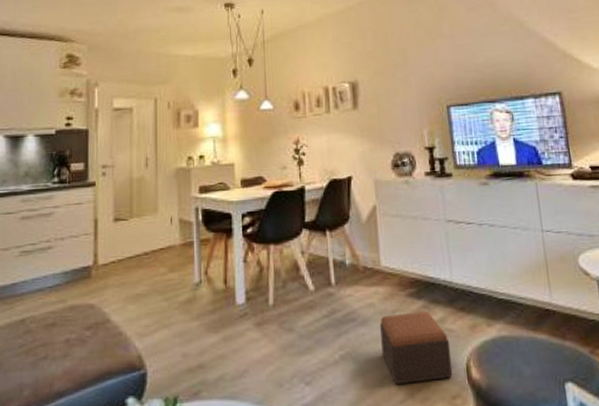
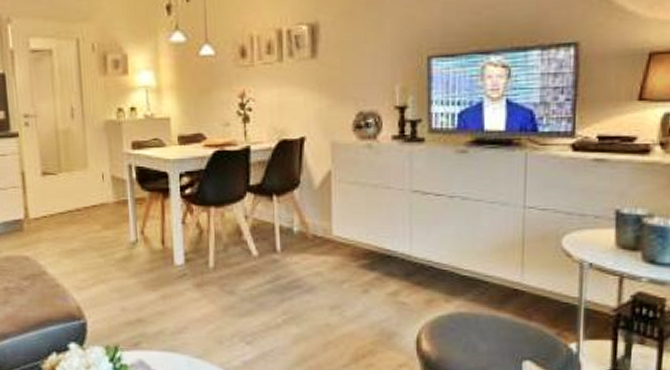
footstool: present [380,311,453,384] -> none [327,283,402,350]

